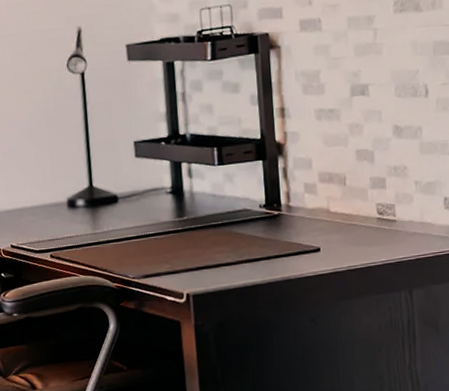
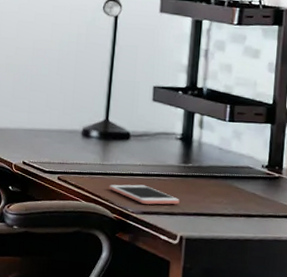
cell phone: none [105,247,180,267] -> present [109,184,180,205]

